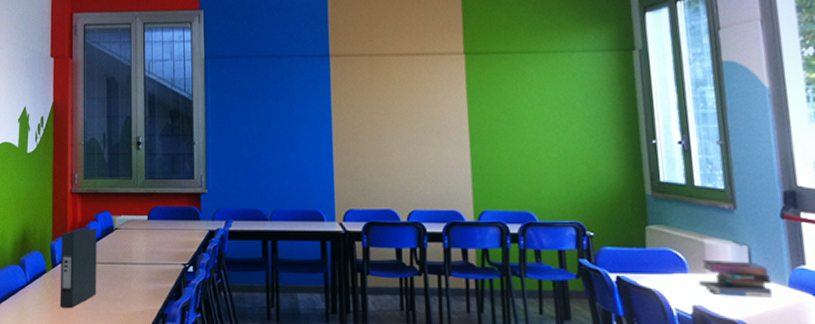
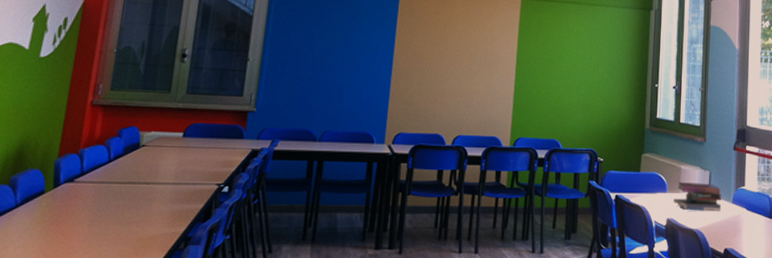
binder: present [60,227,97,308] -> none [56,143,119,233]

